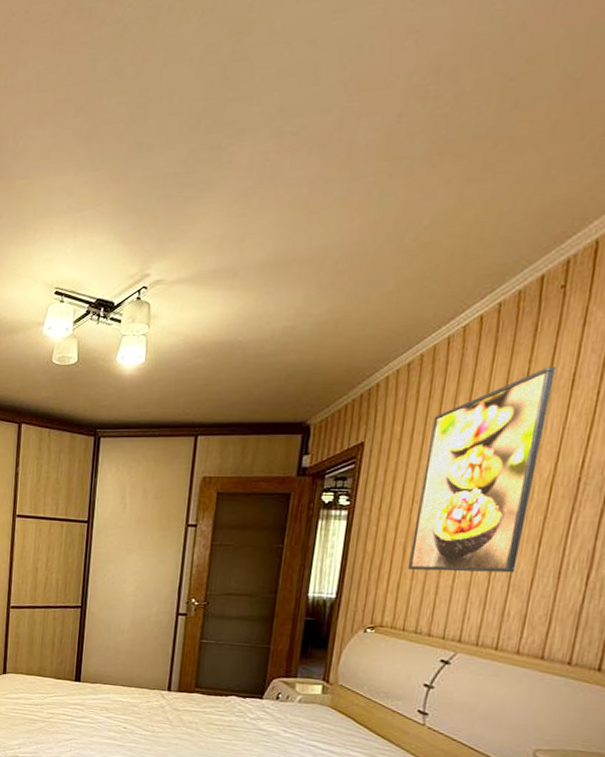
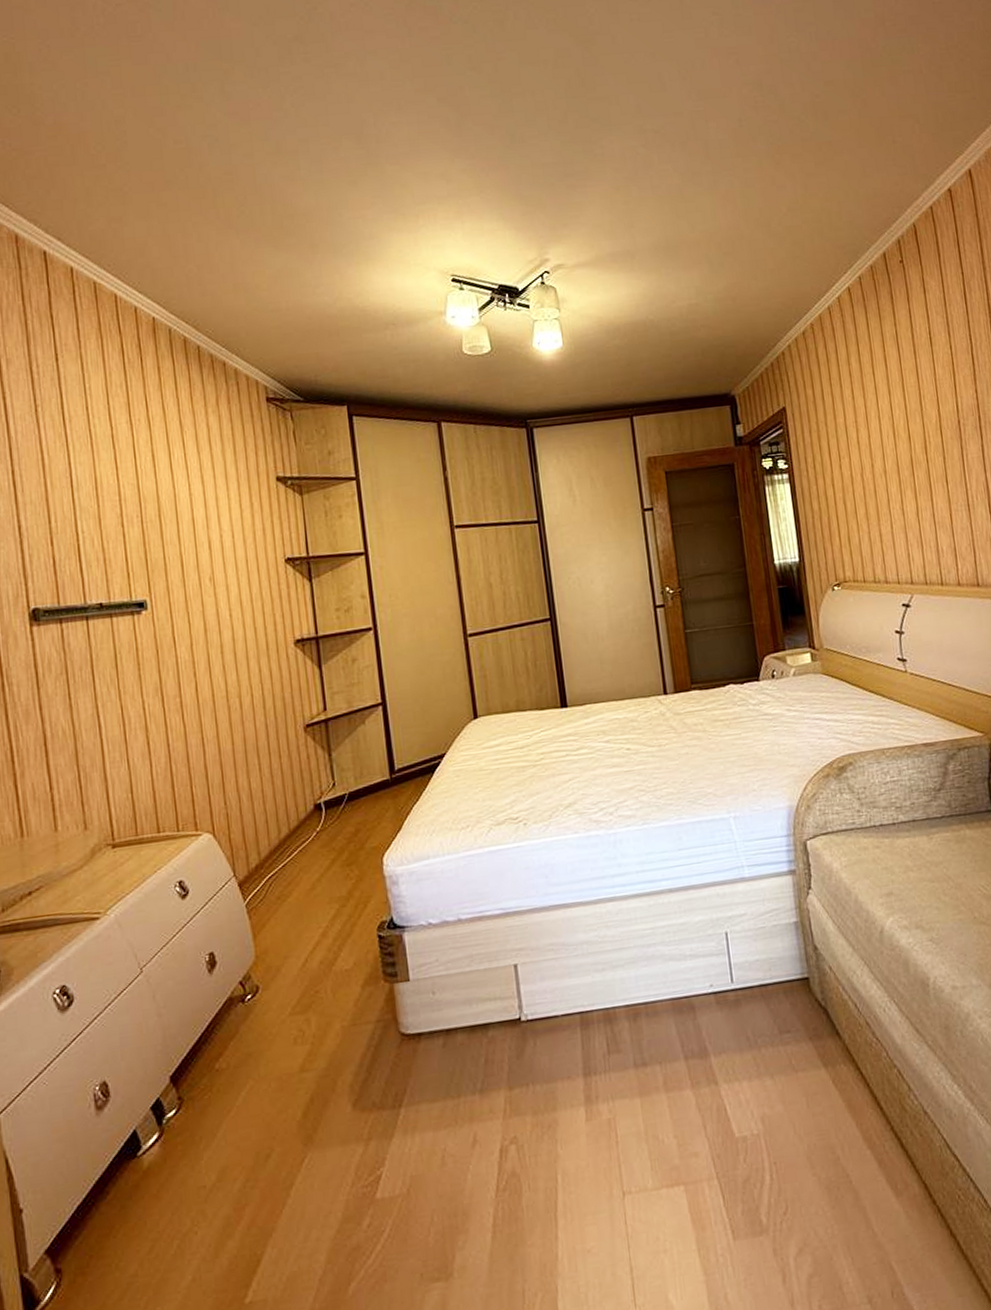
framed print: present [407,366,557,573] -> none [836,327,936,522]

